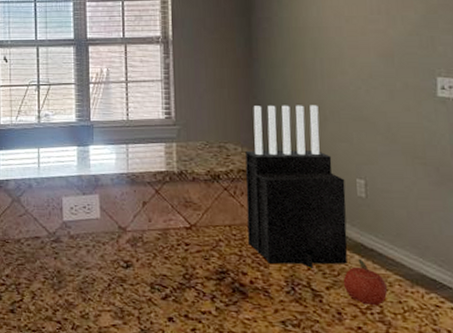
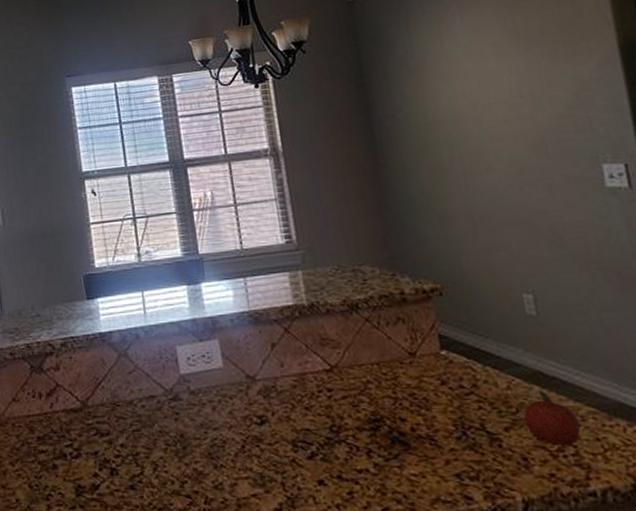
knife block: present [245,105,348,268] -> none [385,211,526,407]

